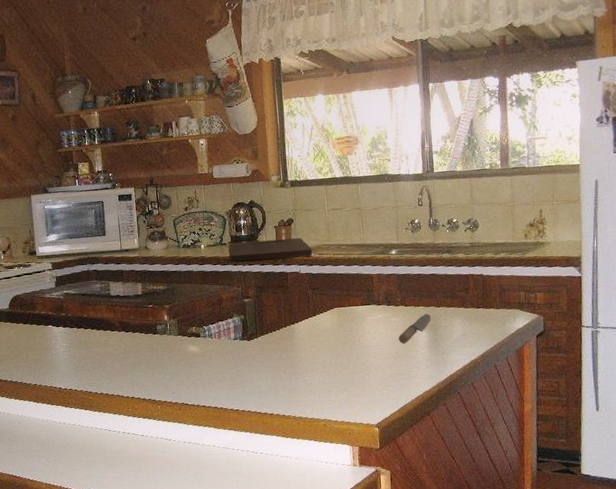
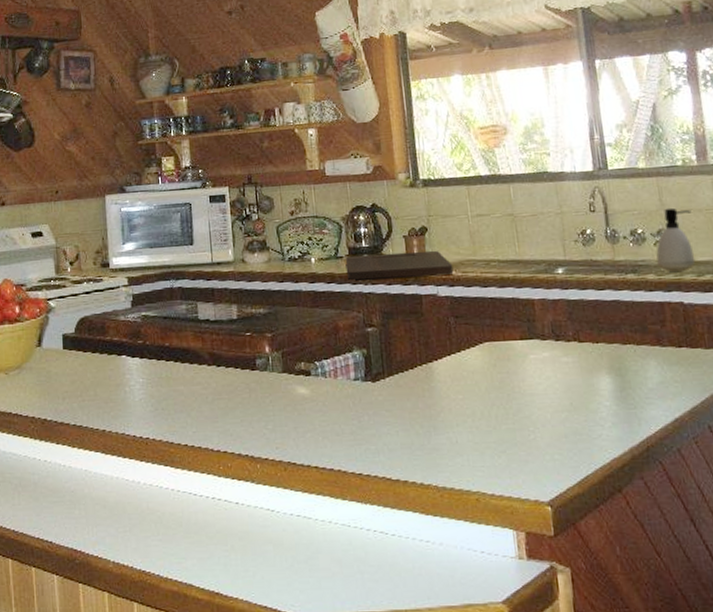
kitchen knife: present [398,314,431,343] -> none [572,353,616,392]
soap dispenser: none [465,202,494,252] -> present [656,207,696,273]

